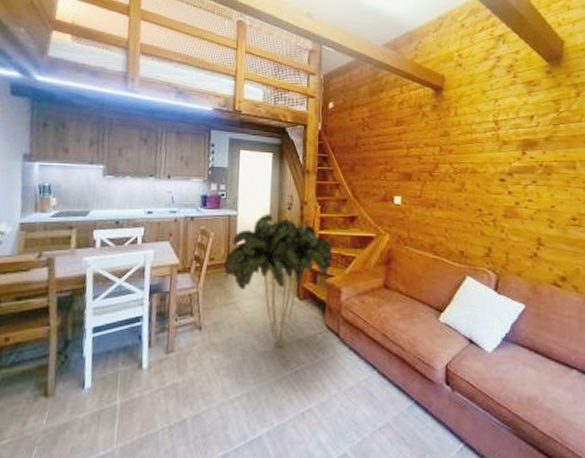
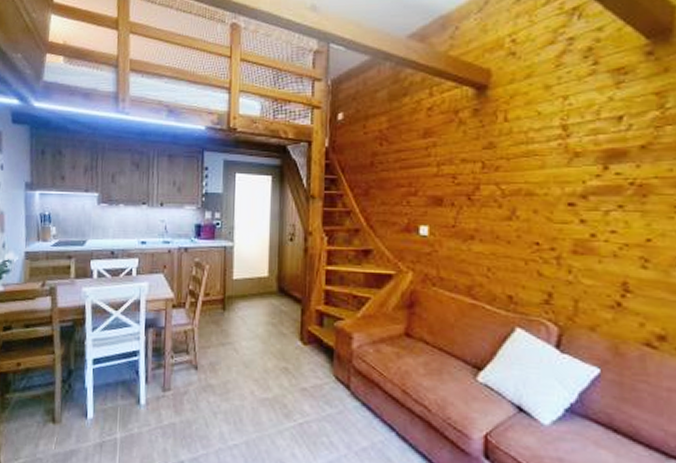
indoor plant: present [225,213,333,346] -> none [221,245,343,394]

